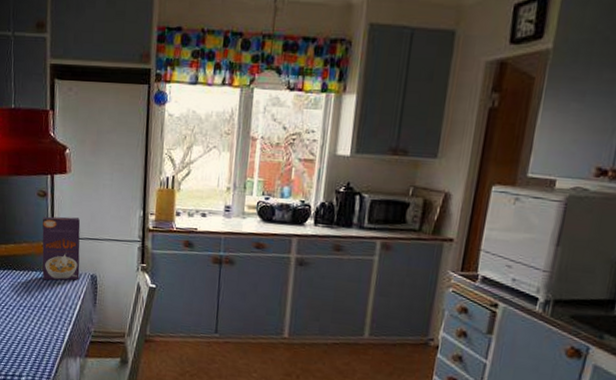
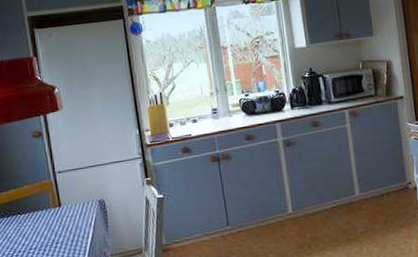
cereal box: present [42,216,81,281] -> none [40,149,87,217]

